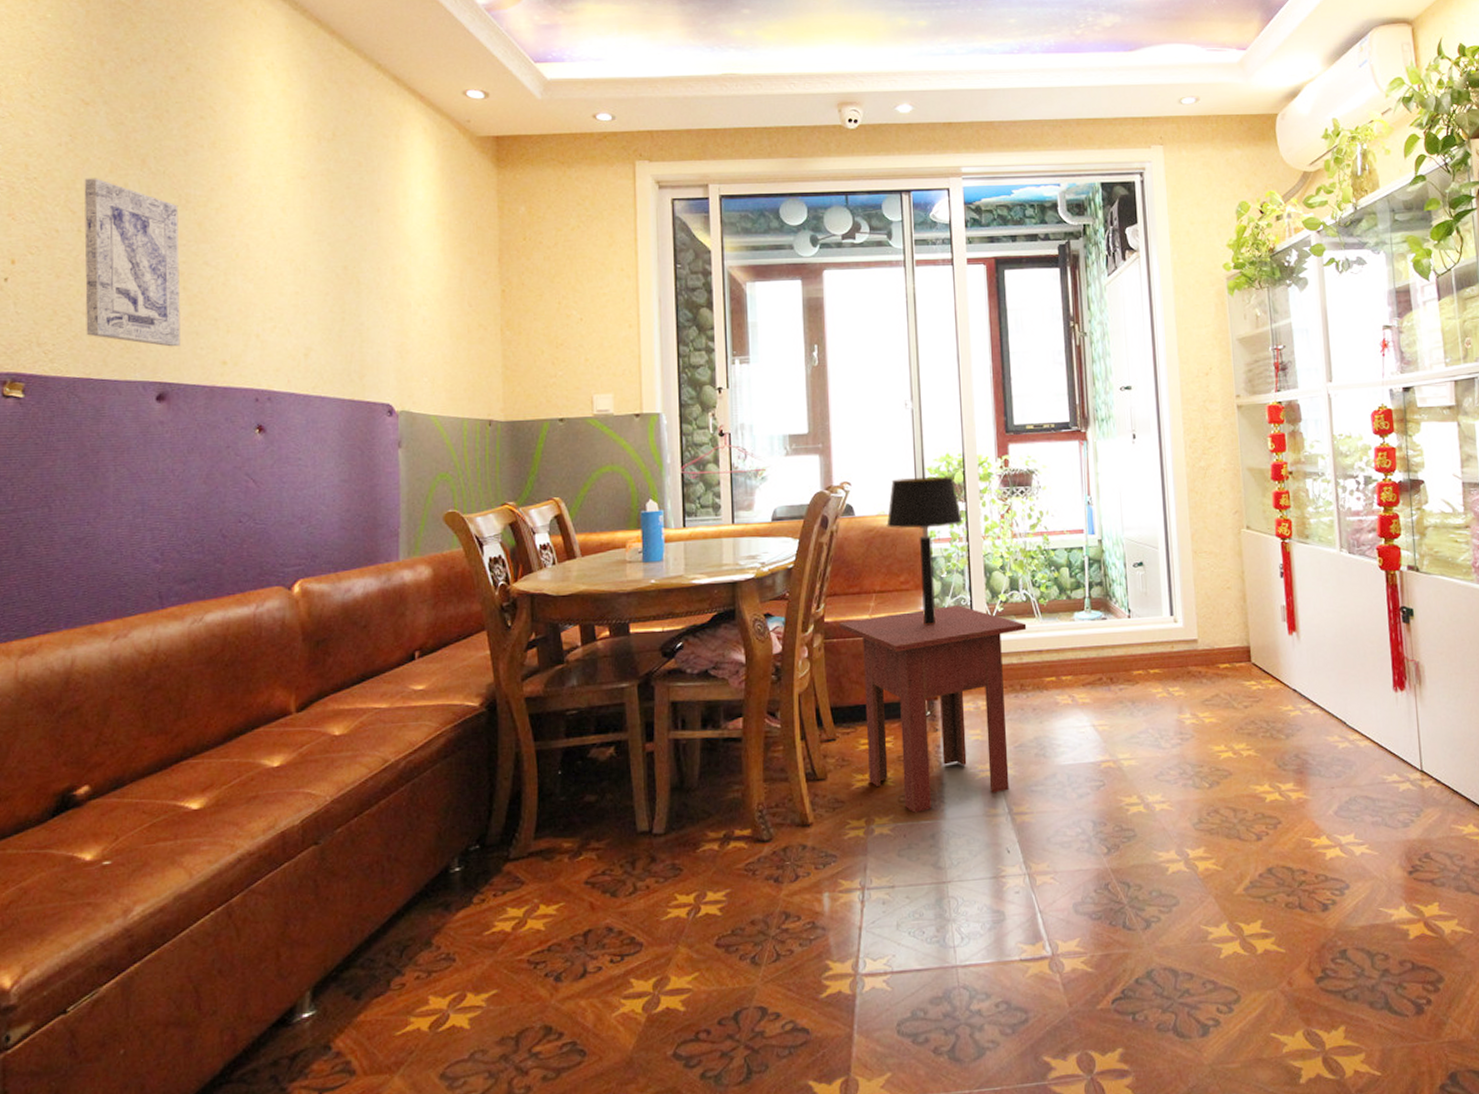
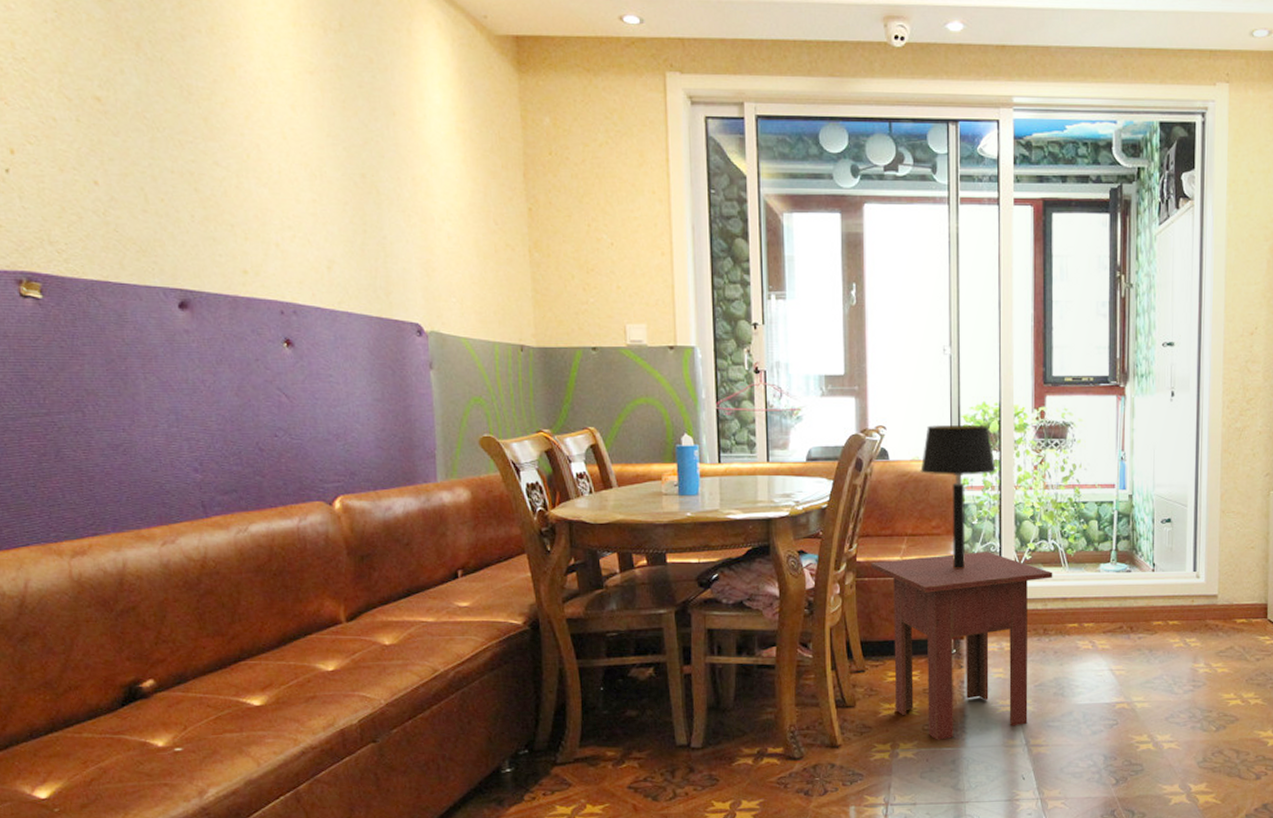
wall art: present [84,178,181,347] -> none [76,61,198,252]

